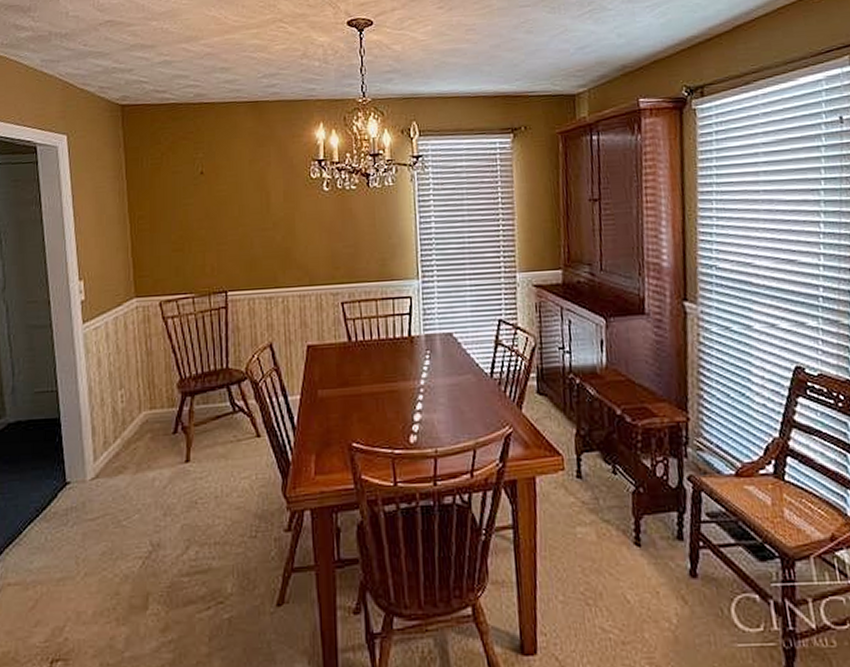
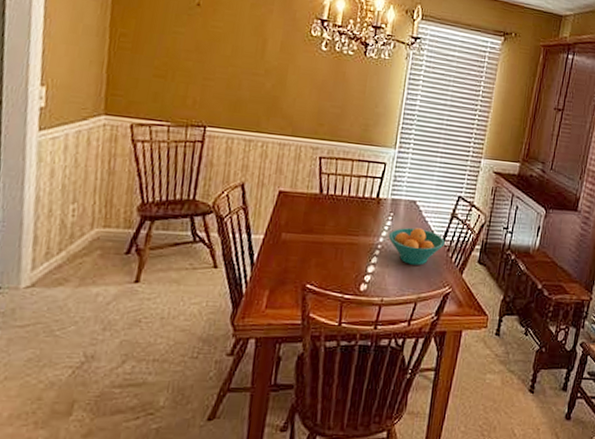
fruit bowl: none [429,363,494,406] -> present [388,227,445,266]

